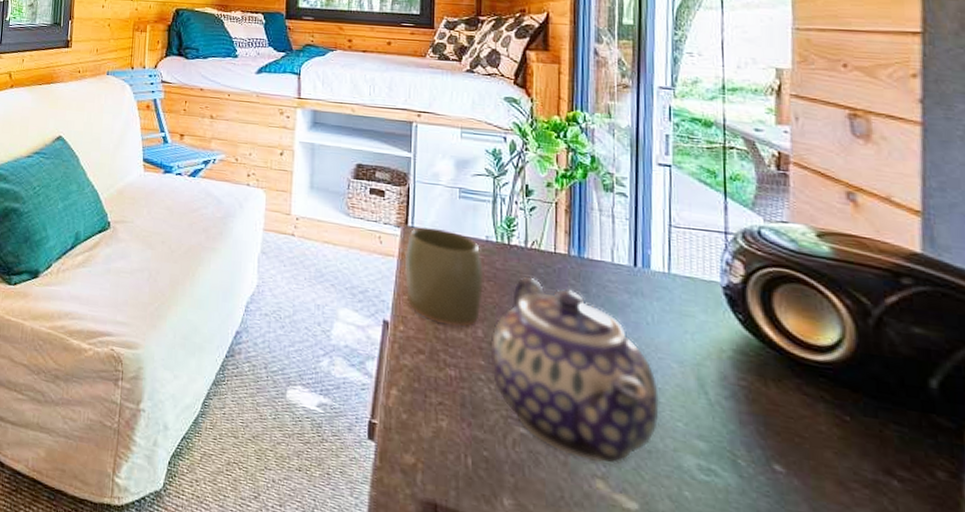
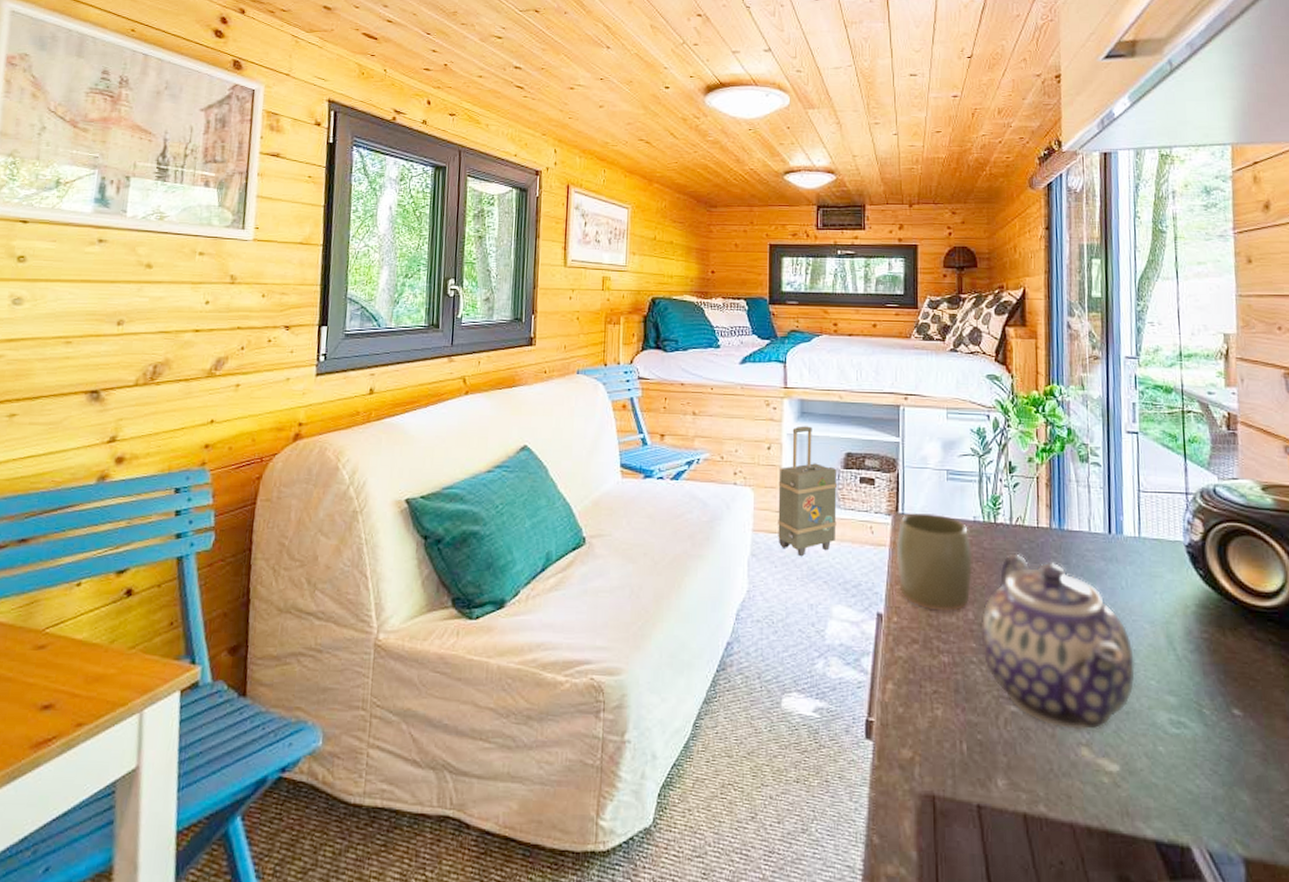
suitcase: none [287,135,347,258] -> present [778,426,837,556]

